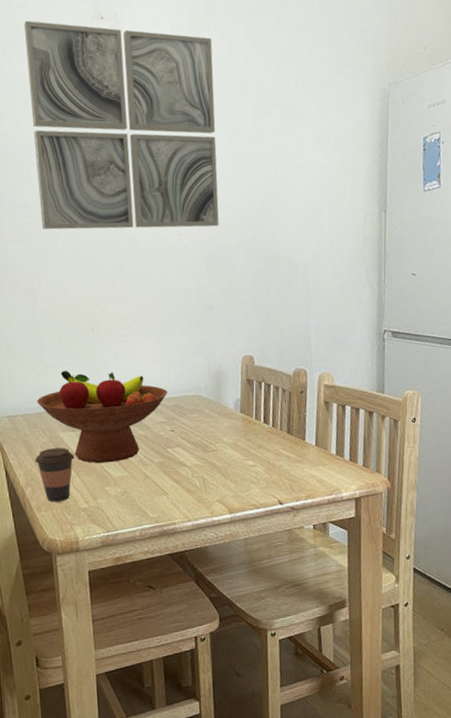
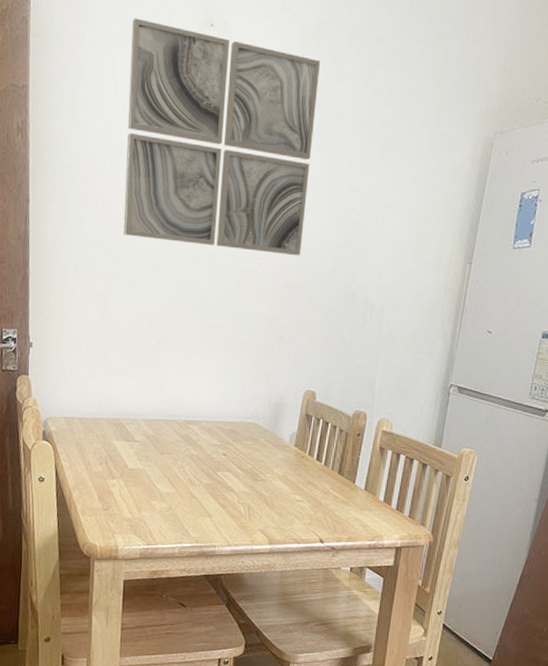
coffee cup: present [34,447,74,502] -> none [85,455,124,509]
fruit bowl: present [37,370,168,464] -> none [95,379,226,478]

